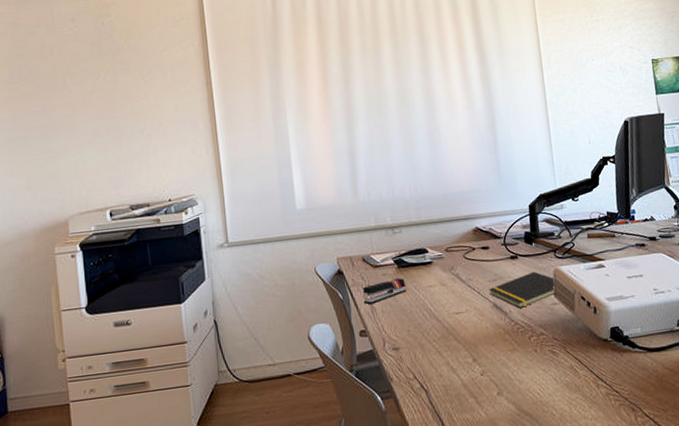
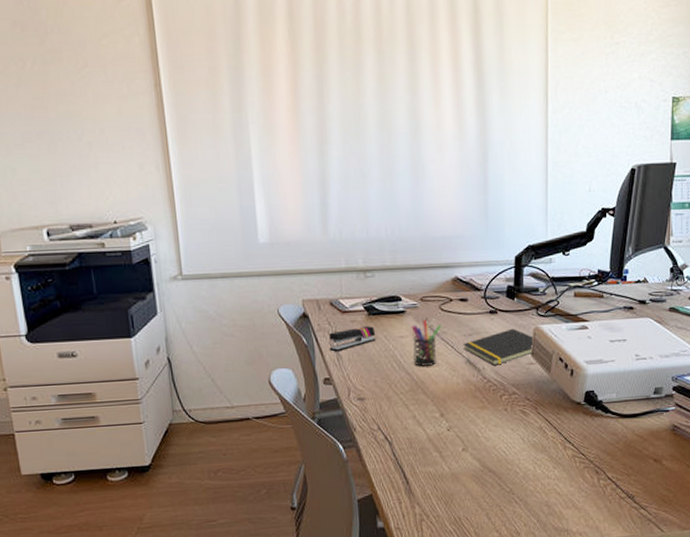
pen holder: none [438,269,467,314] -> present [411,320,441,367]

